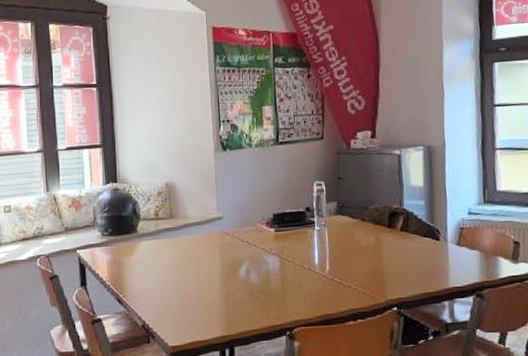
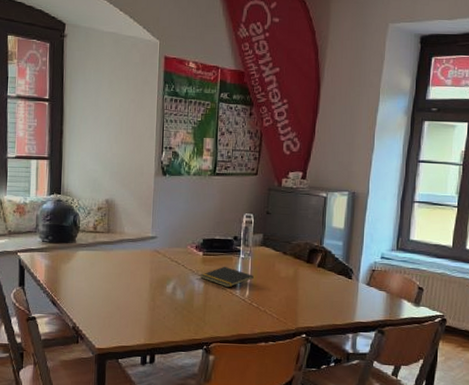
notepad: none [274,241,332,265] -> present [200,267,254,288]

